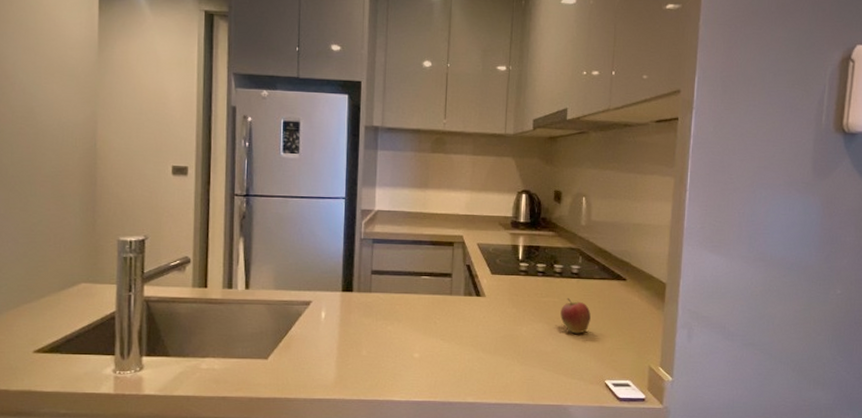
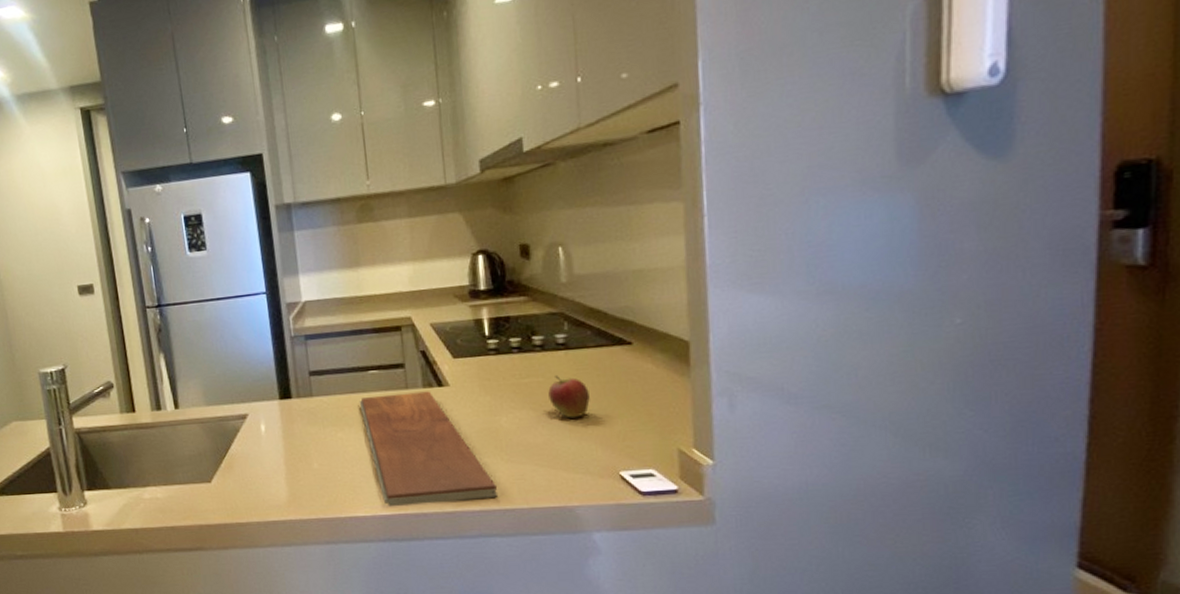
chopping board: none [410,298,512,395] -> present [359,391,499,507]

